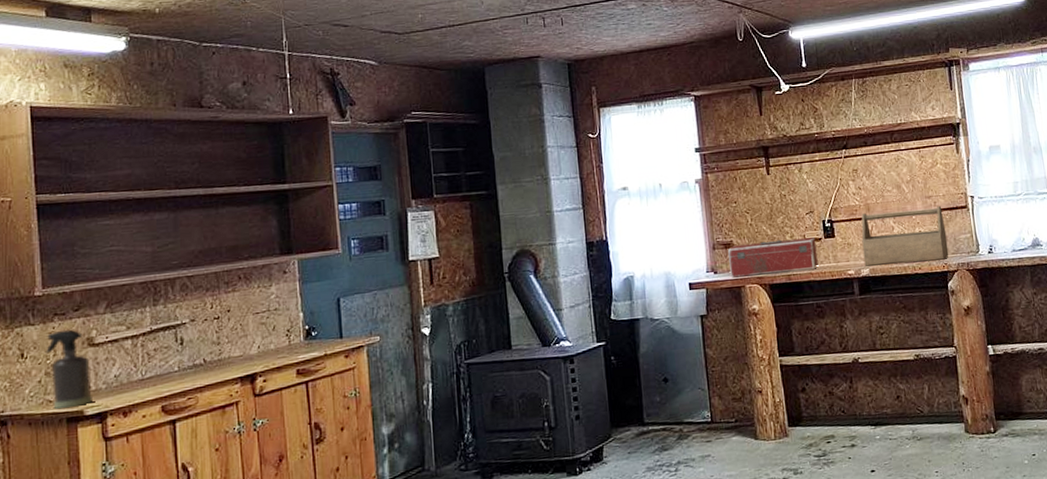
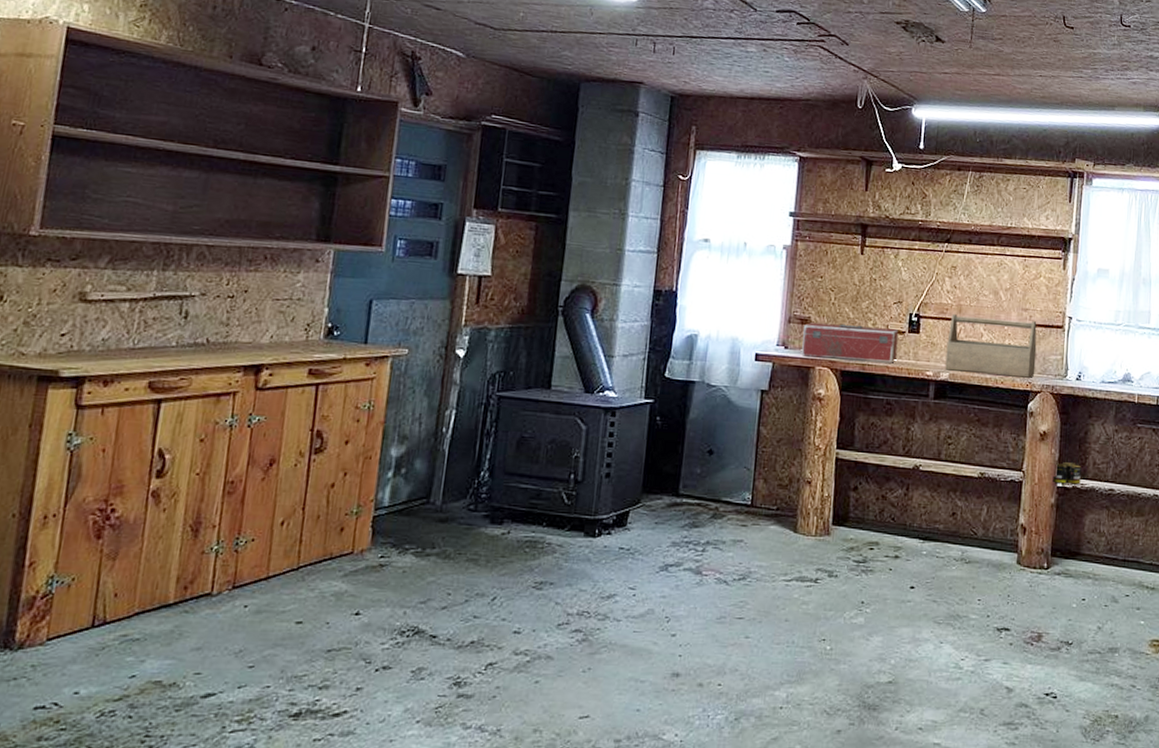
spray bottle: present [46,329,92,410] -> none [24,278,77,366]
paint can: none [983,325,1011,352] -> present [1053,457,1081,485]

